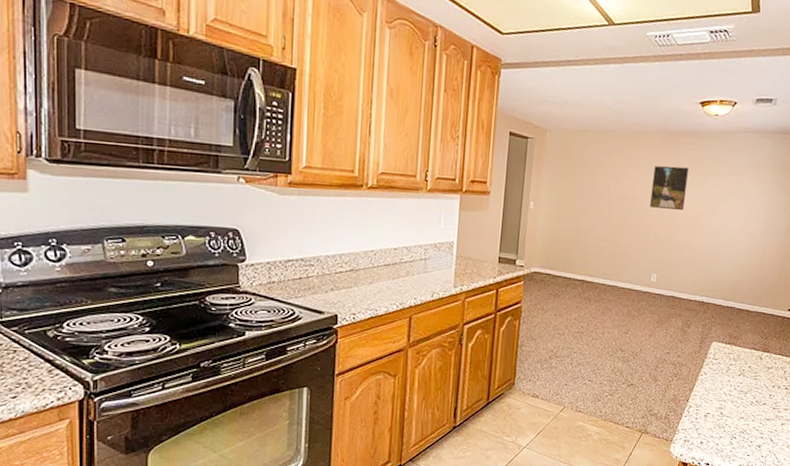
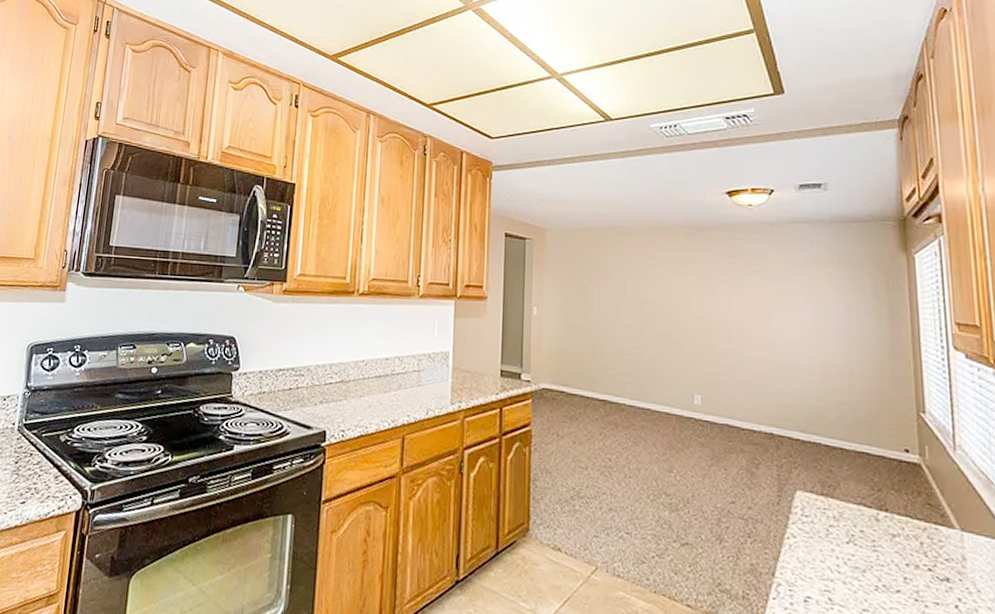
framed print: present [650,165,689,210] -> none [679,264,724,316]

